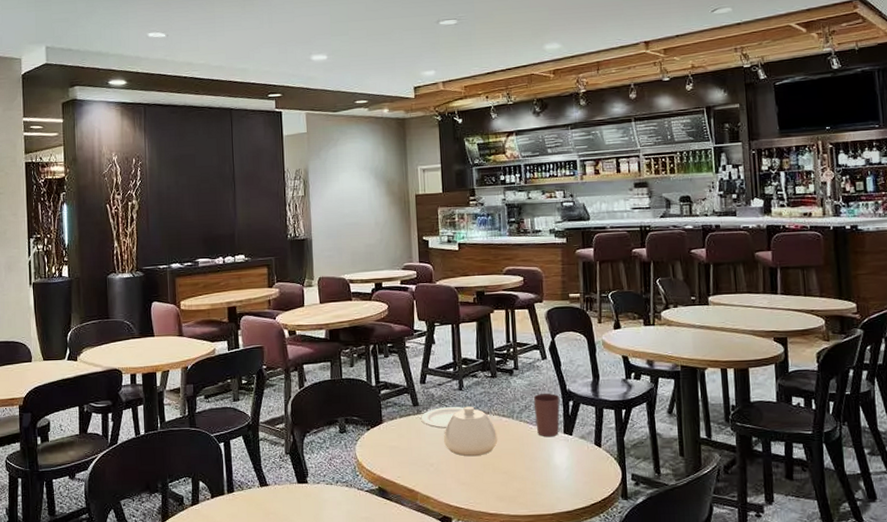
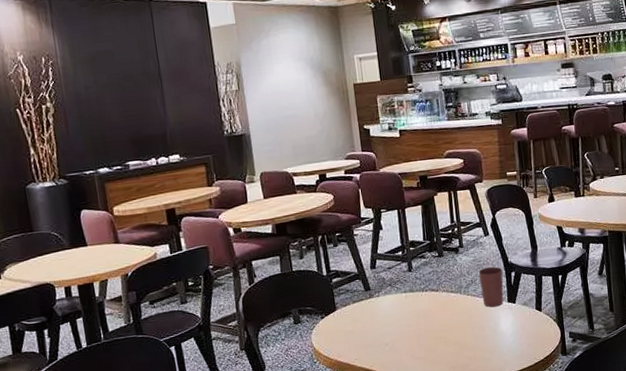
plate: present [421,407,465,429] -> none [373,287,415,310]
sugar bowl: present [443,406,498,457] -> none [396,285,448,333]

